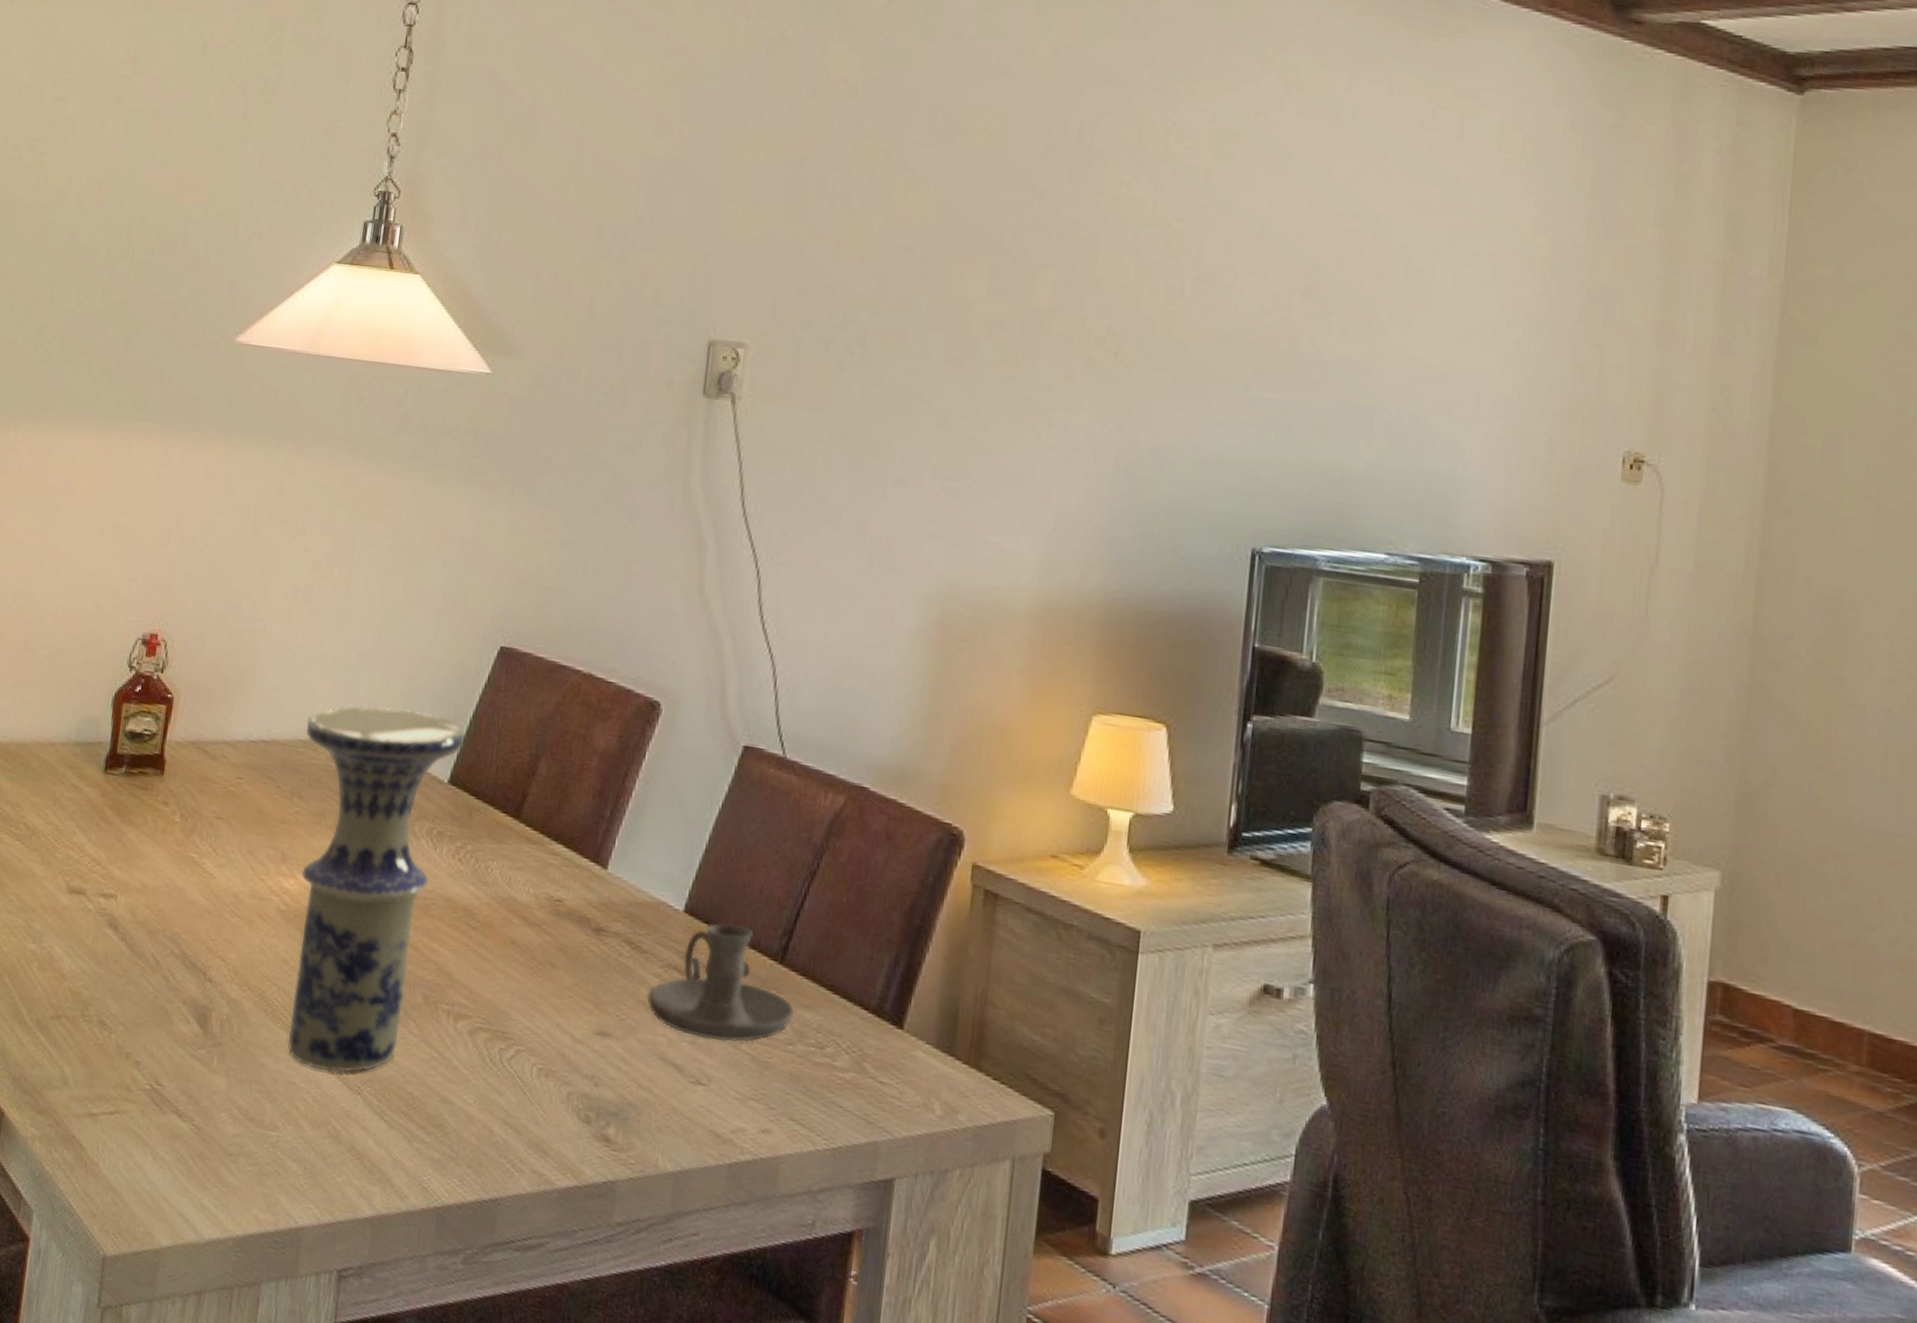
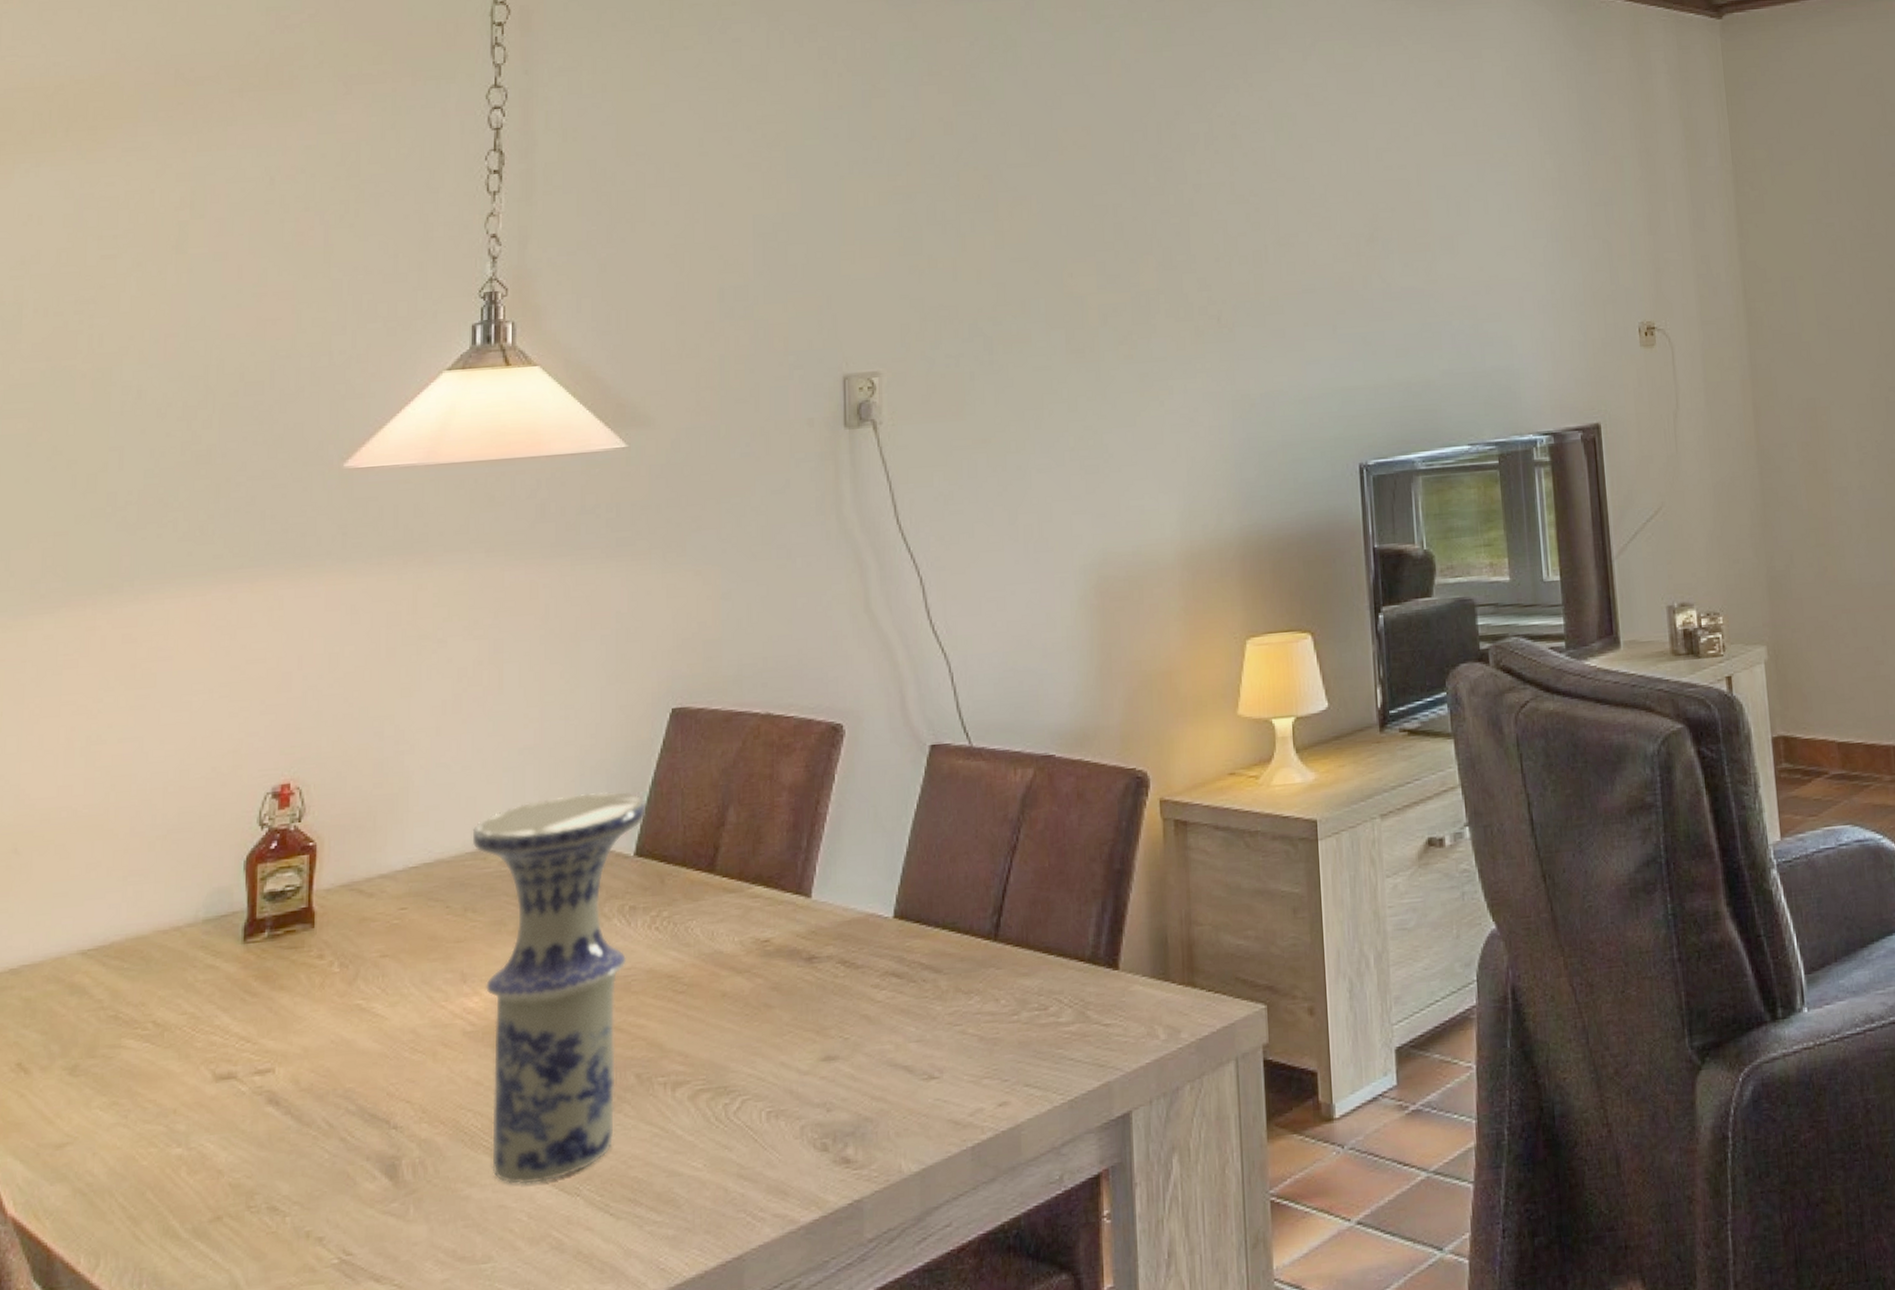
candle holder: present [646,922,795,1043] -> none [868,915,1015,1035]

